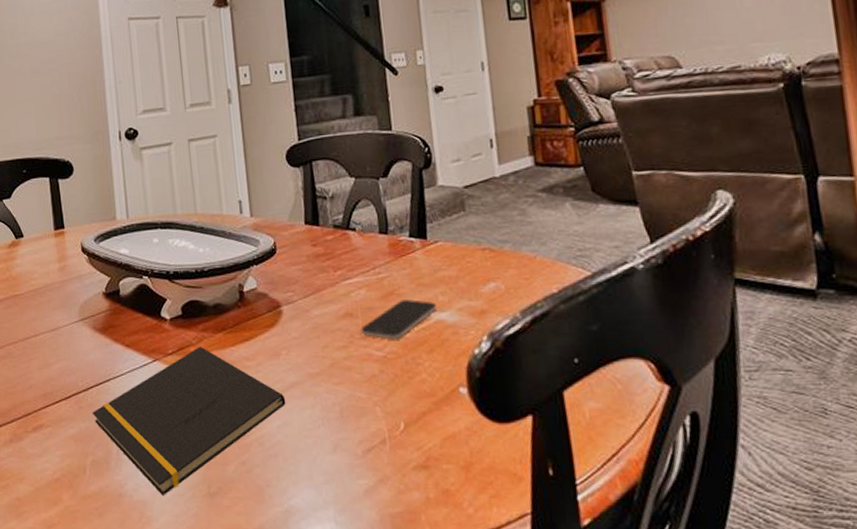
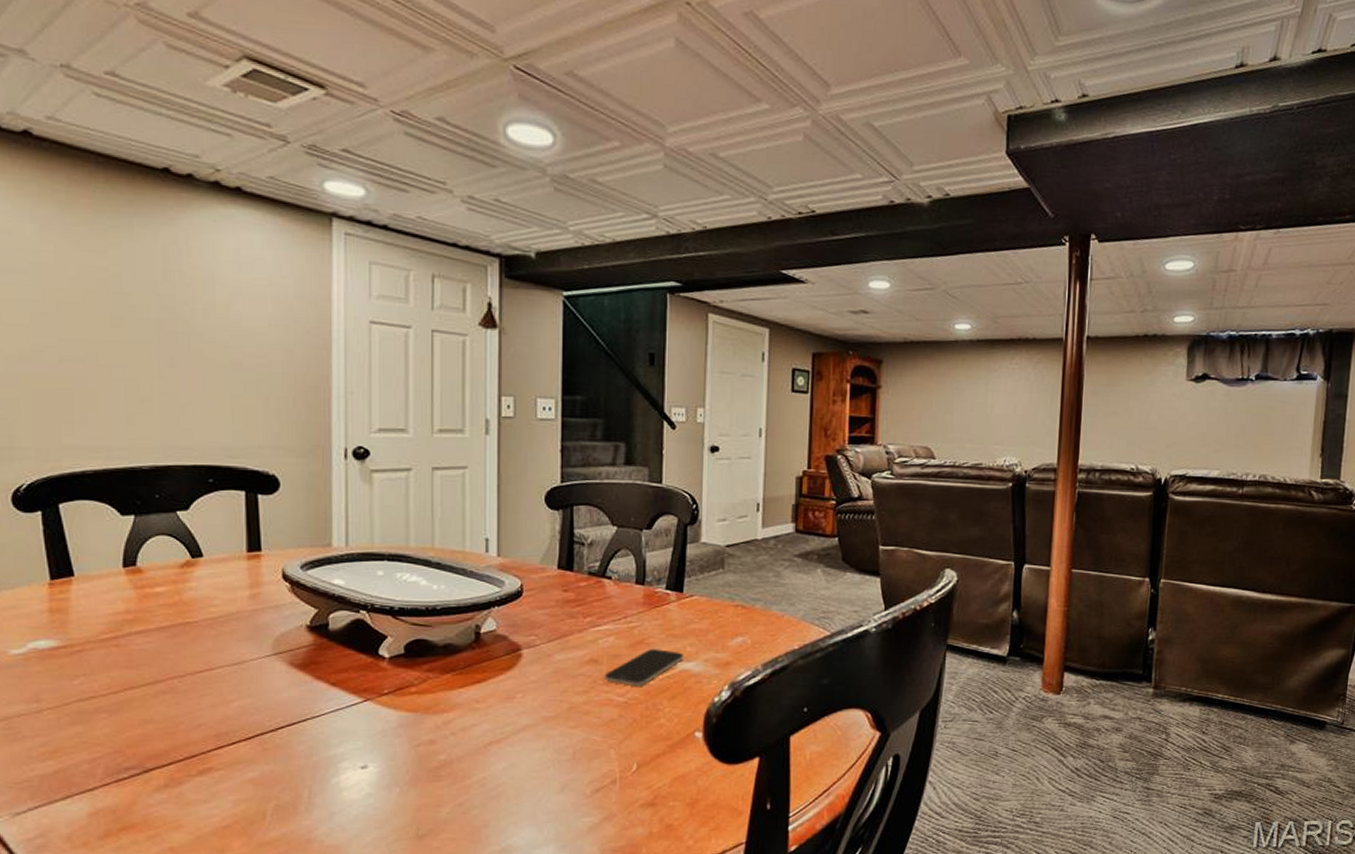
notepad: present [92,346,286,497] -> none [279,686,515,840]

